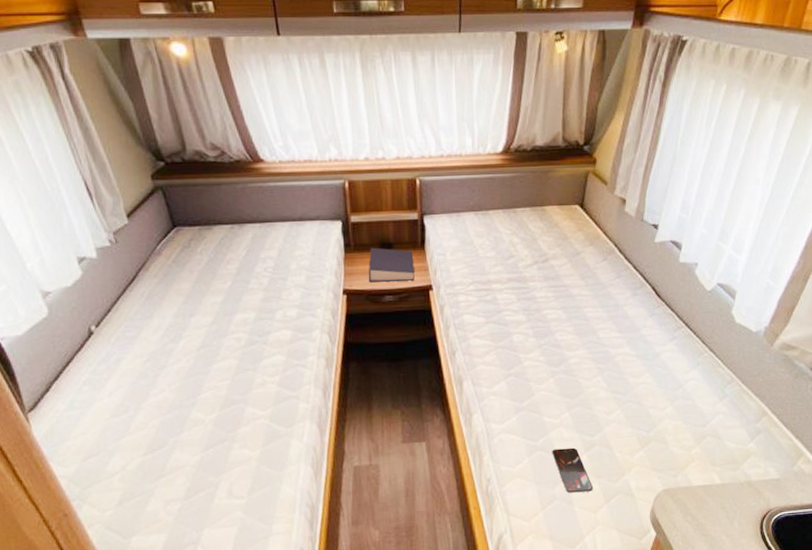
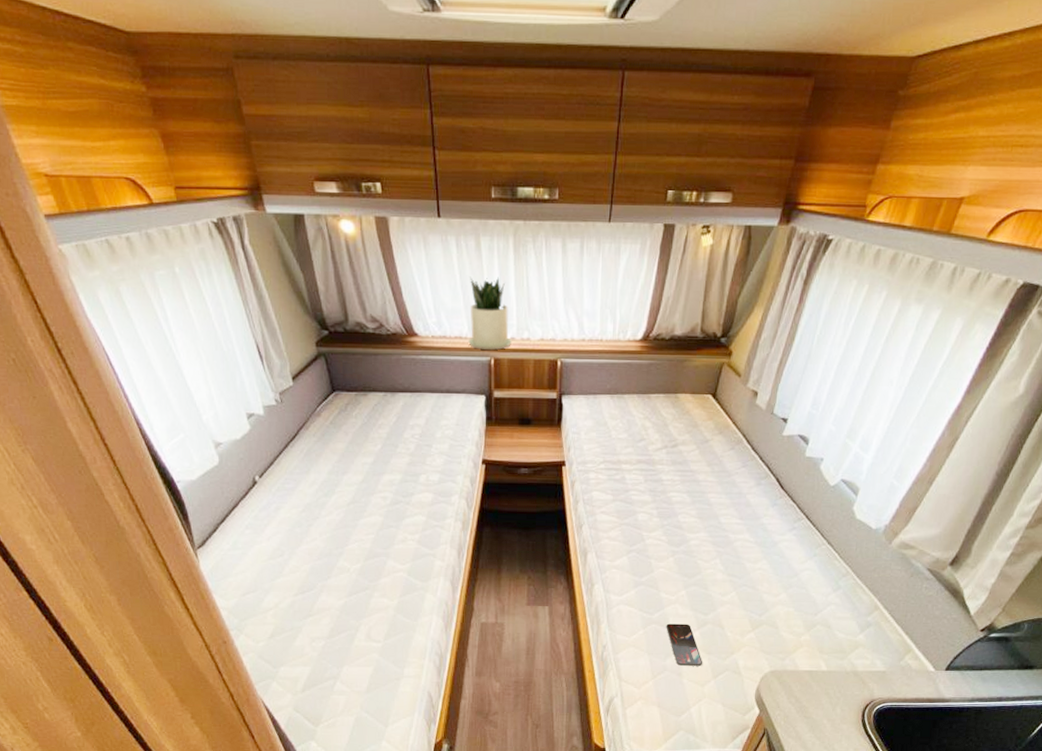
planter: none [316,95,367,172] -> present [468,276,513,350]
book: present [368,247,415,282] -> none [506,422,550,456]

